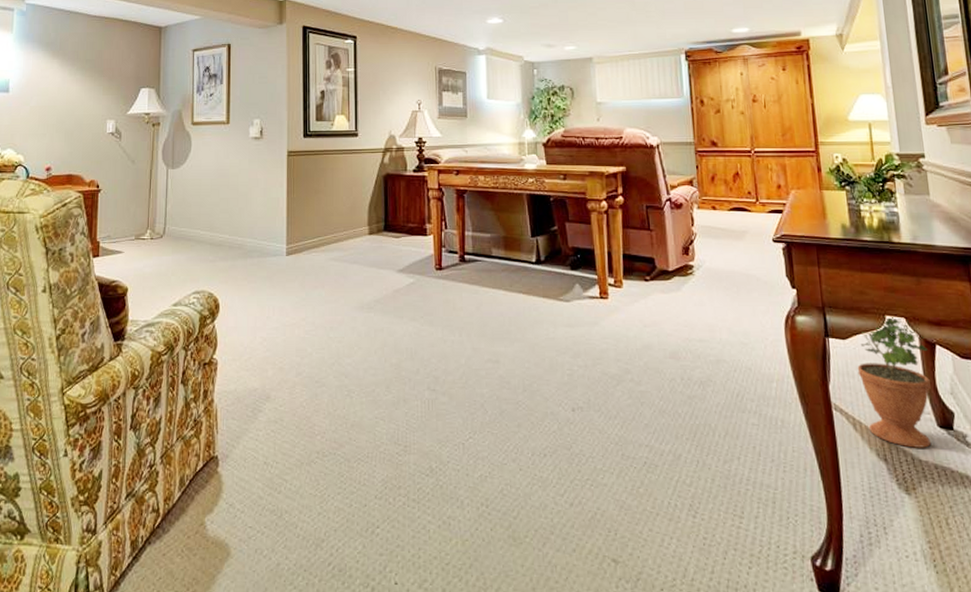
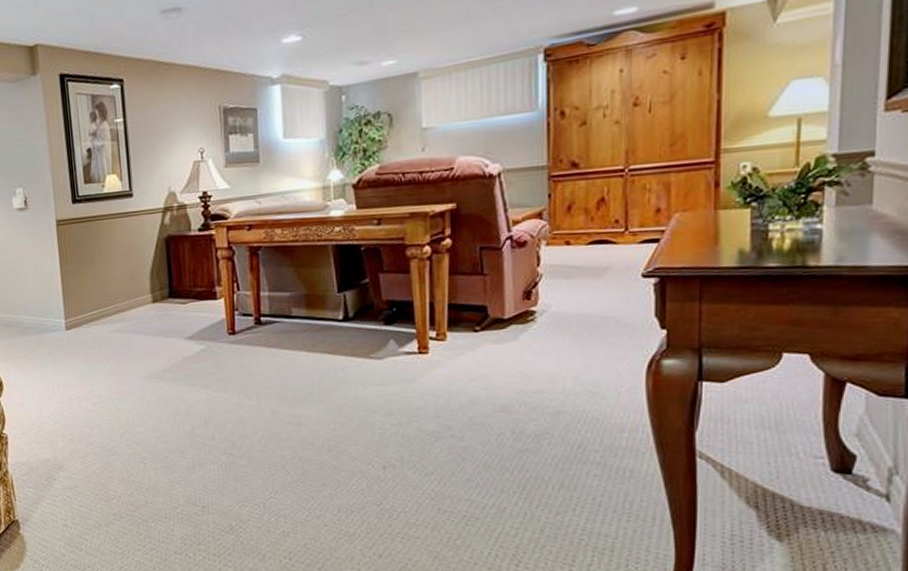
potted plant: present [857,316,931,448] -> none [735,353,834,494]

